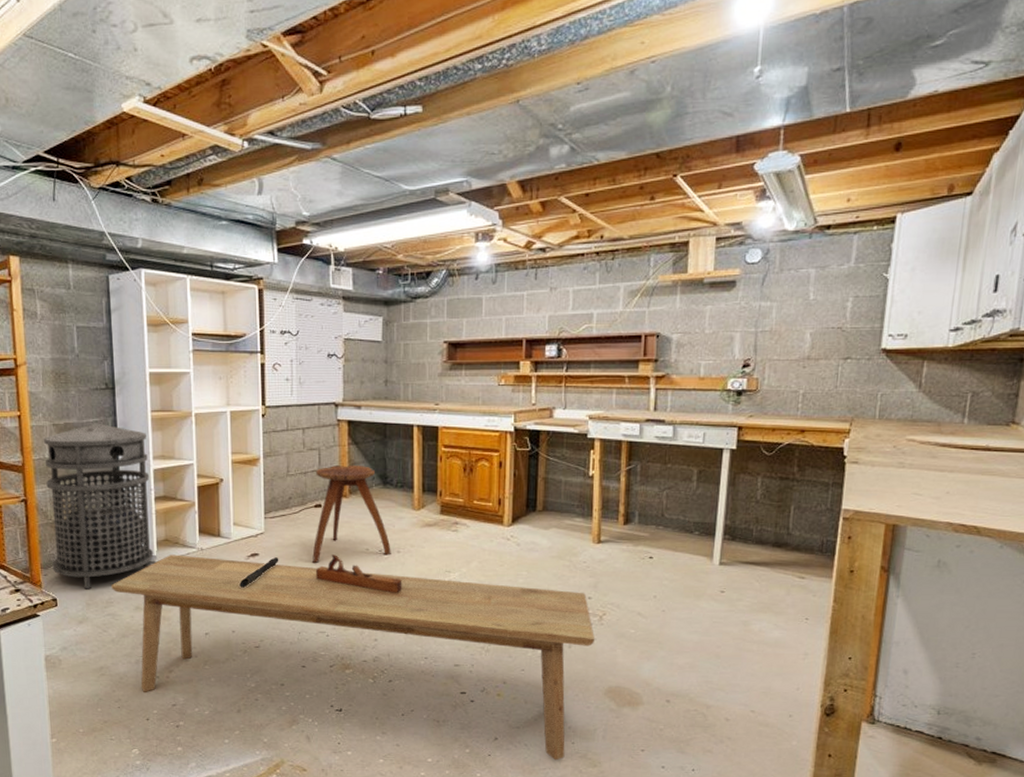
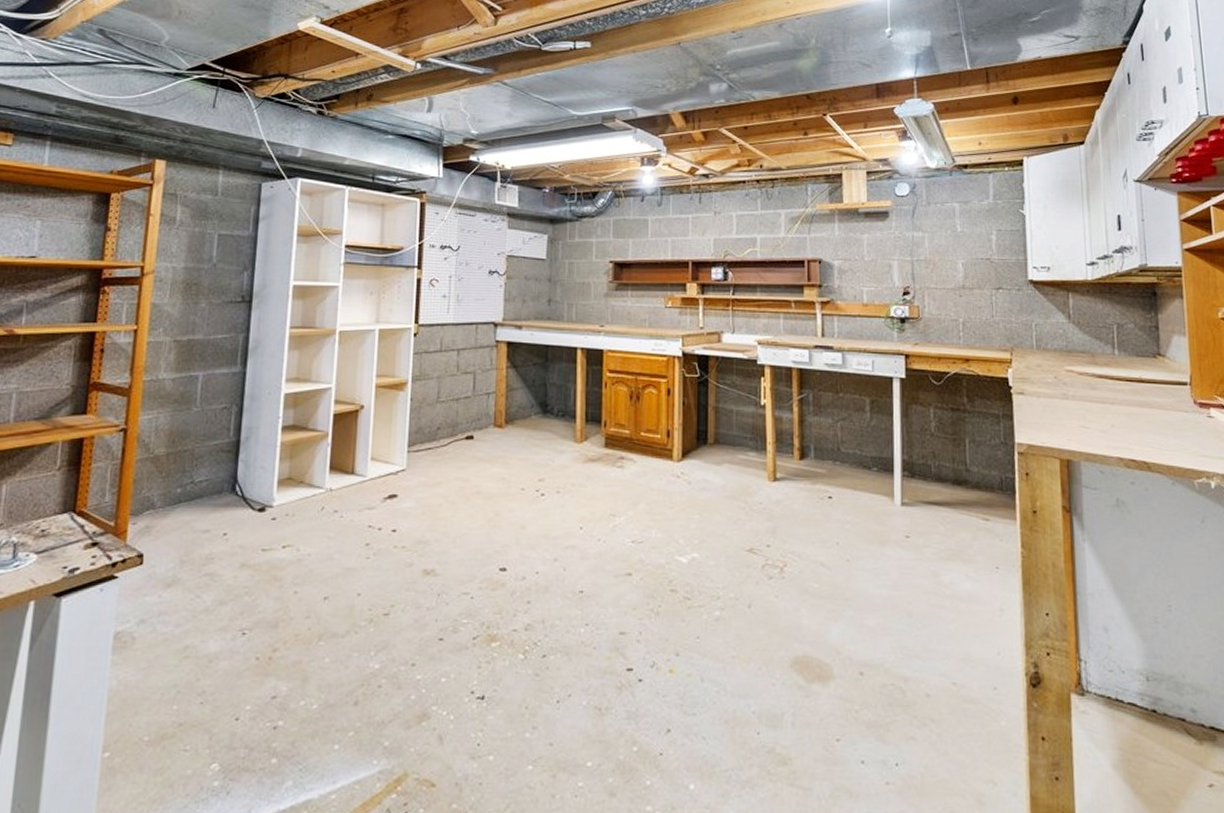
trash can: present [43,423,154,590] -> none [144,339,281,542]
bench: present [111,554,596,761] -> none [215,496,777,758]
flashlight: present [239,557,279,588] -> none [371,499,421,538]
stool: present [312,465,391,563] -> none [459,391,550,506]
hand plane: present [315,555,402,593] -> none [462,496,561,542]

